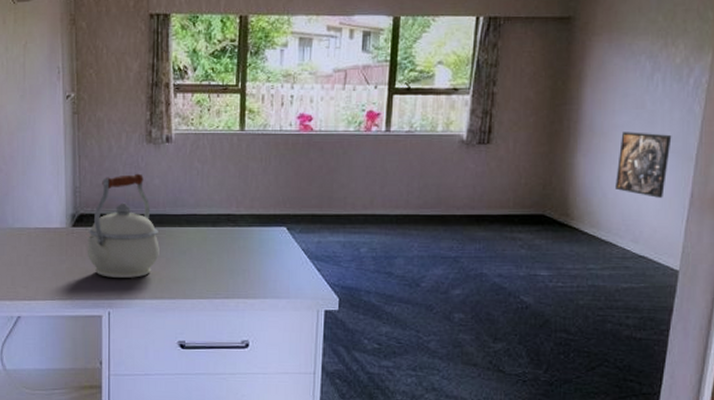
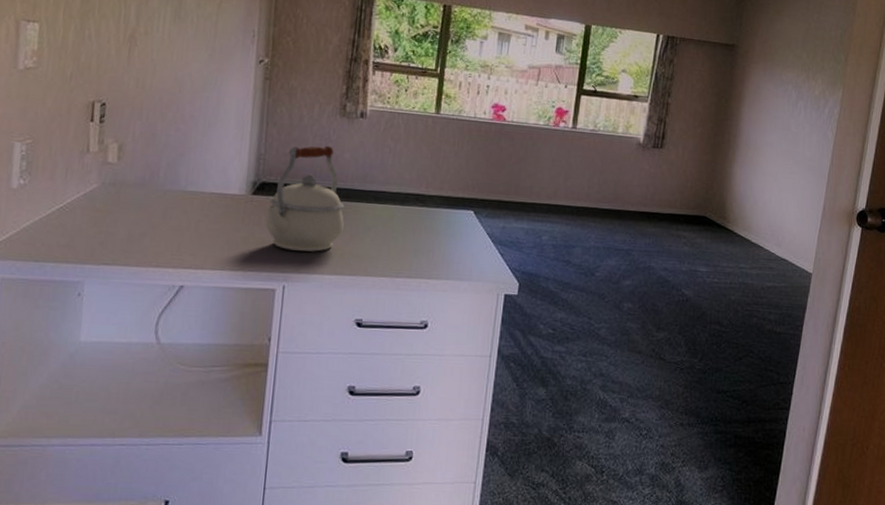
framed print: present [615,132,672,198] -> none [764,148,810,209]

